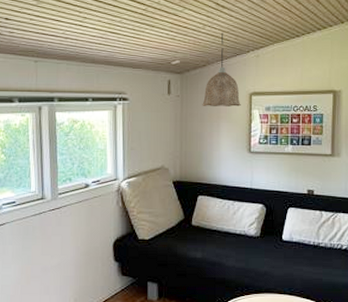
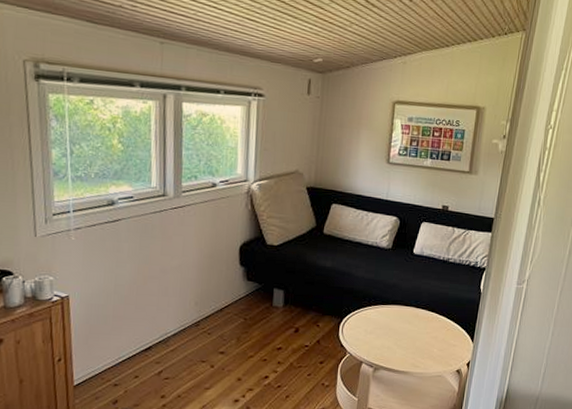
pendant lamp: present [202,33,241,107] -> none [343,34,384,115]

